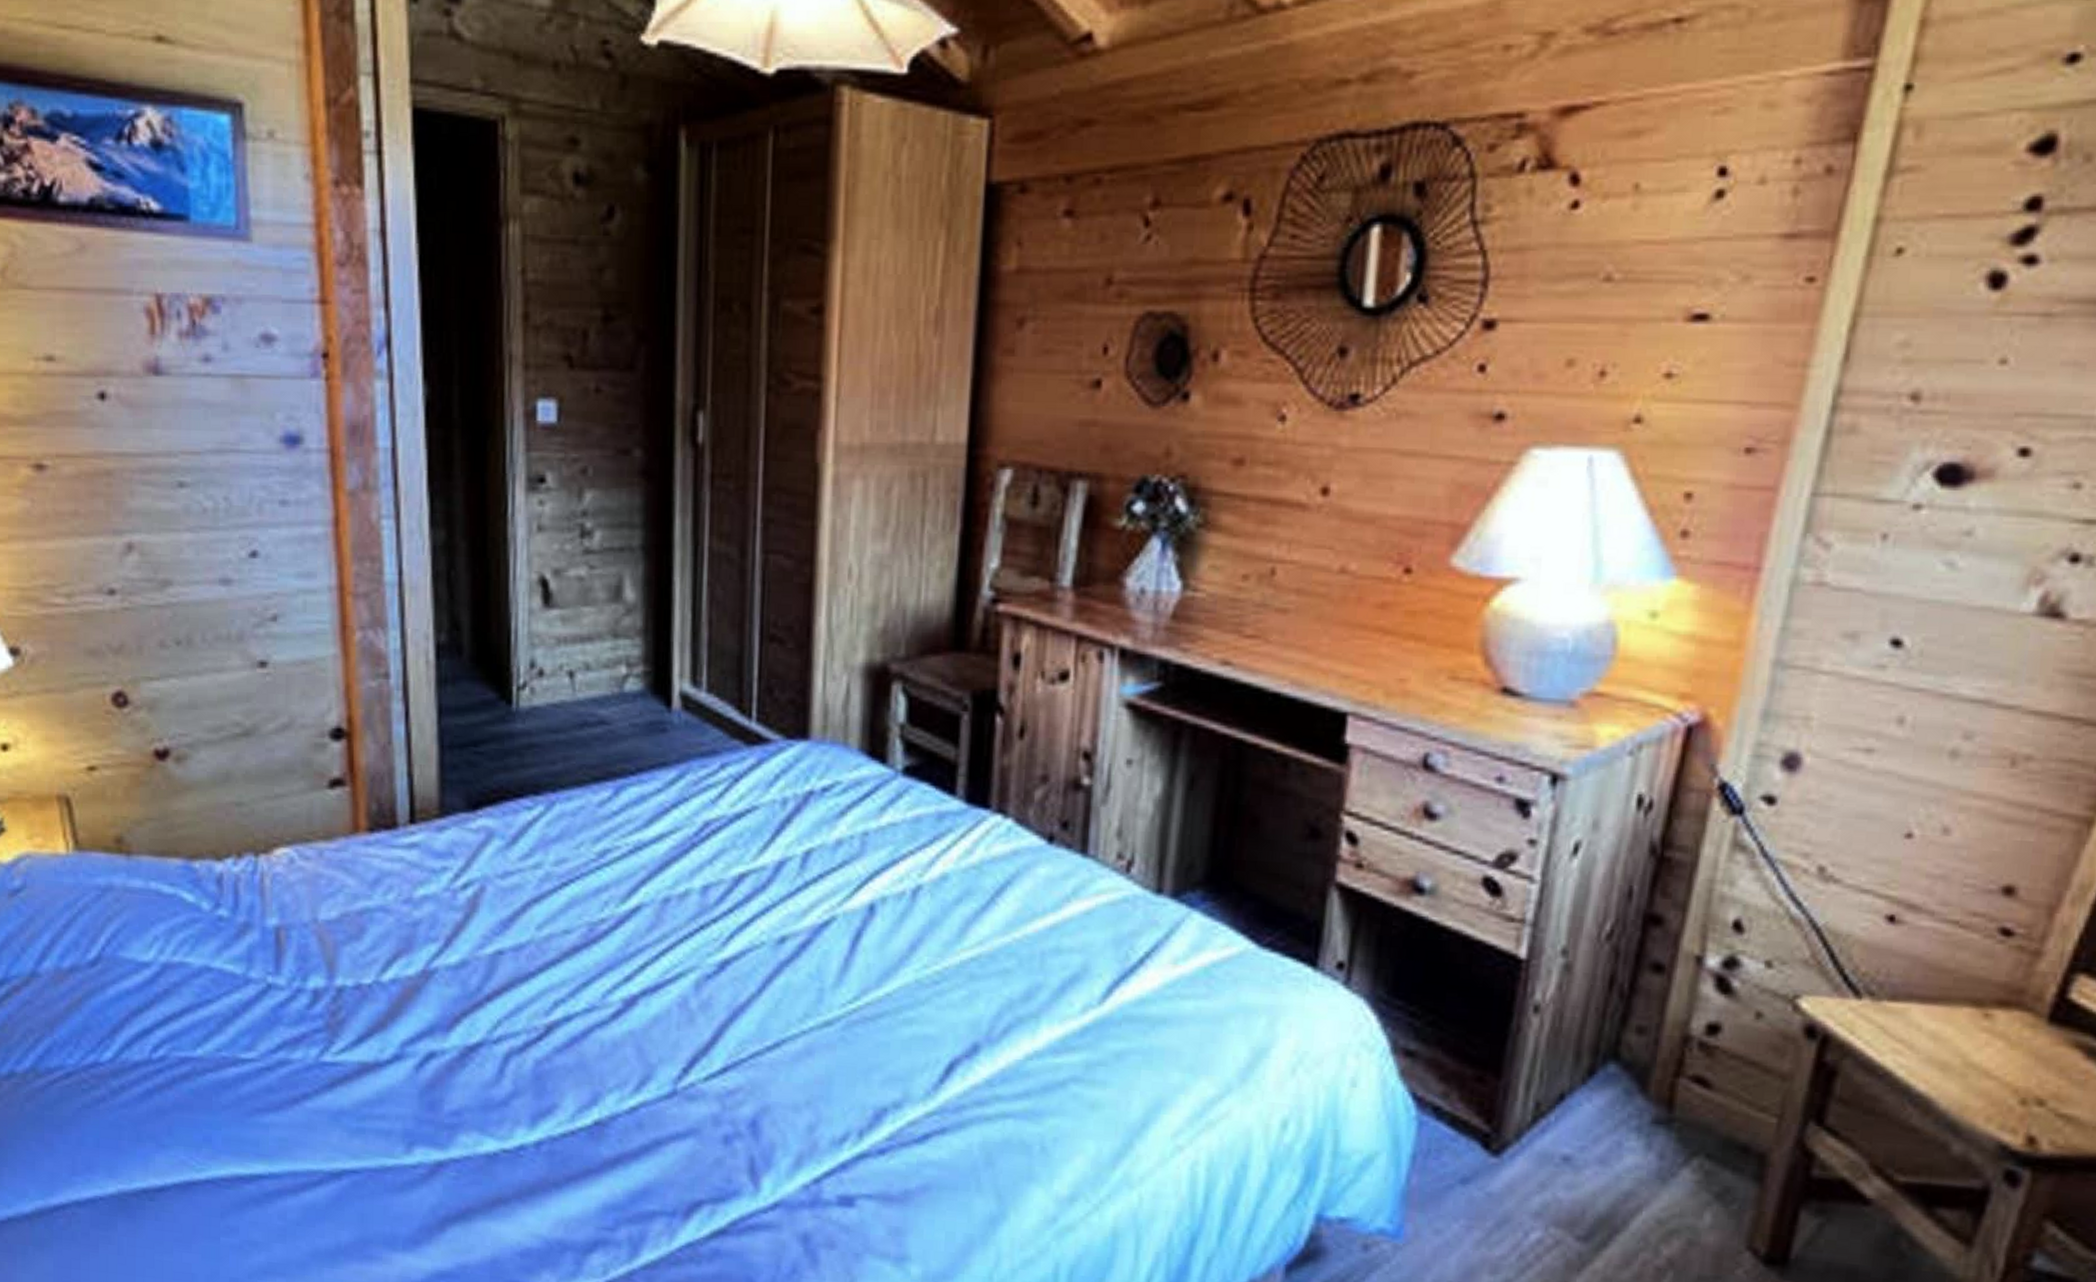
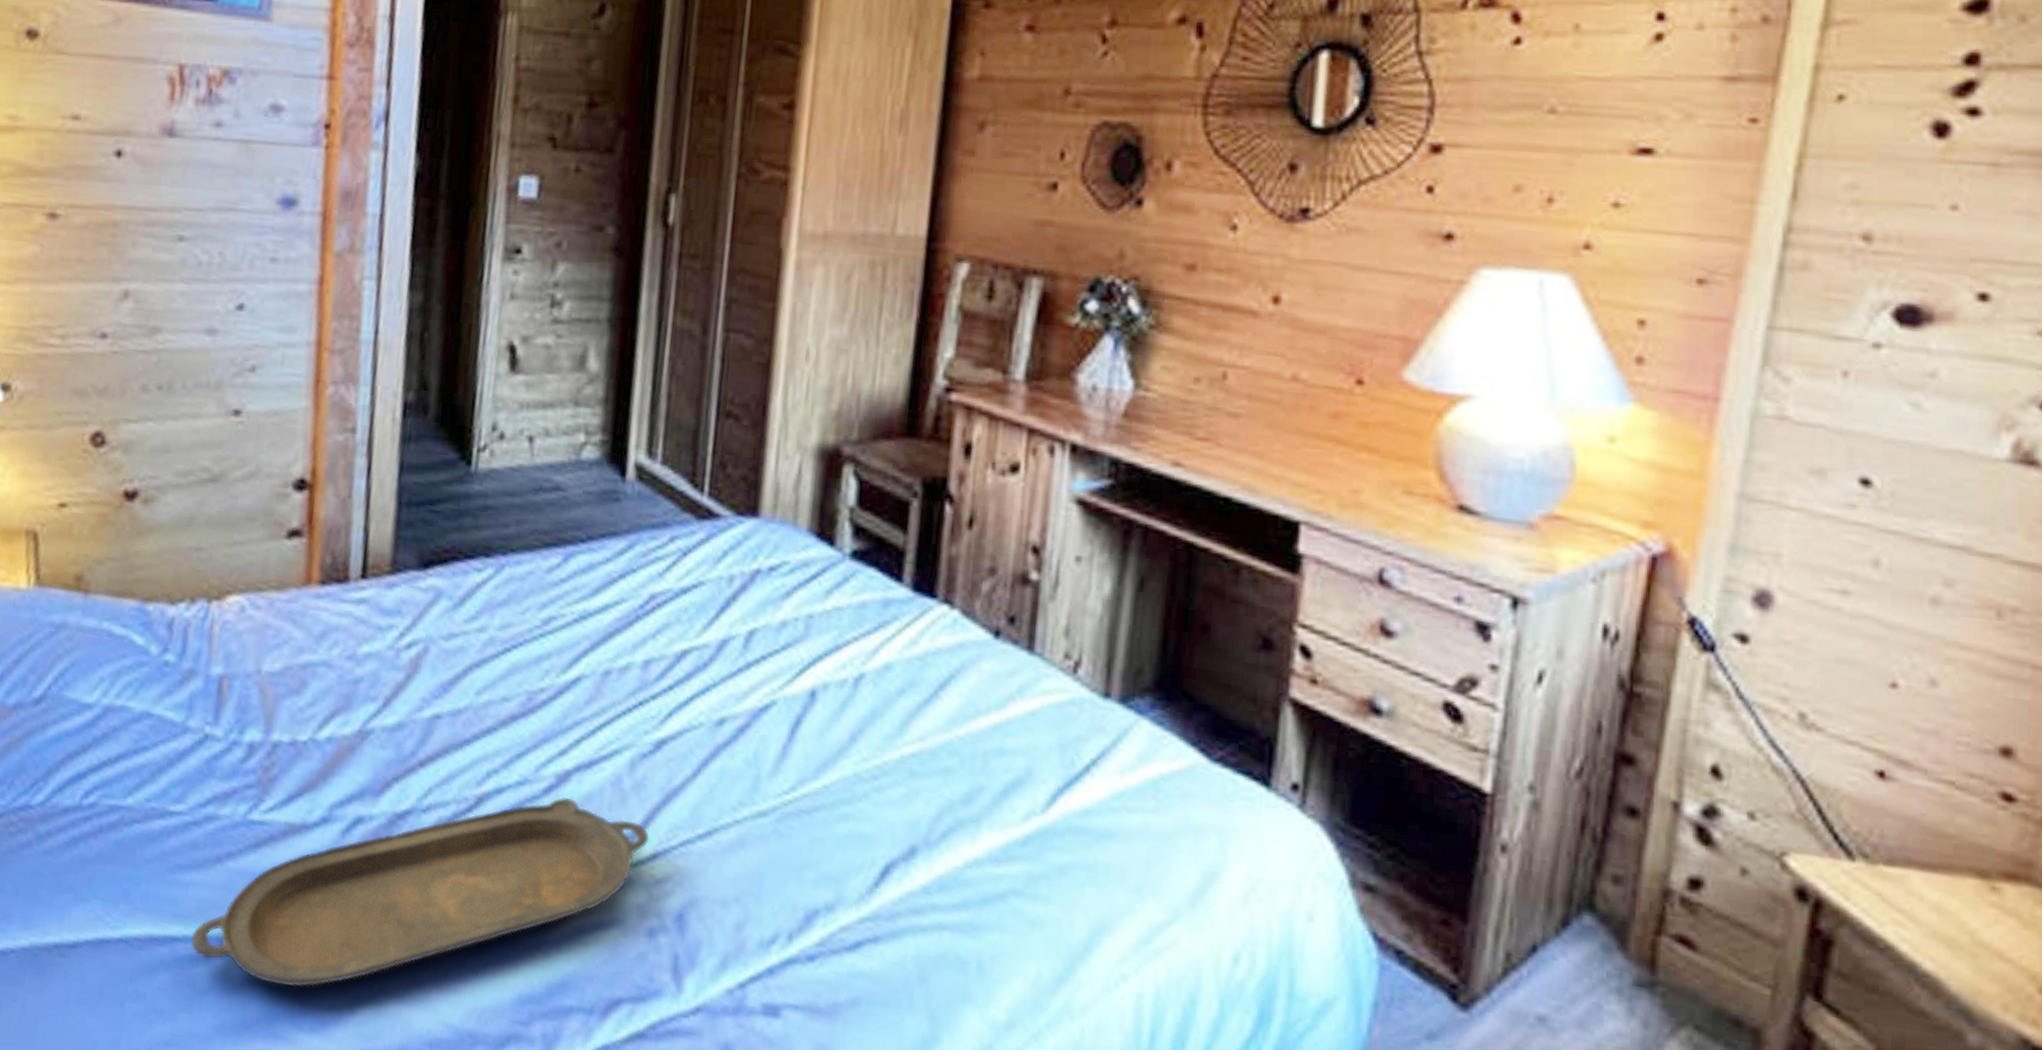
serving tray: none [277,1020,719,1212] -> present [190,796,650,988]

